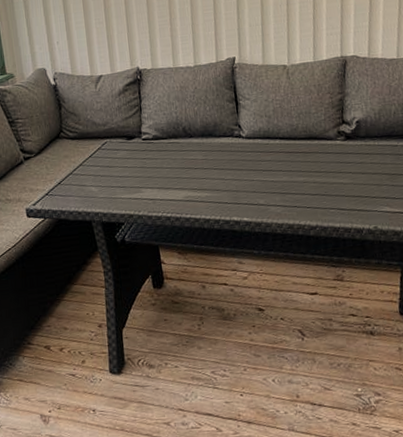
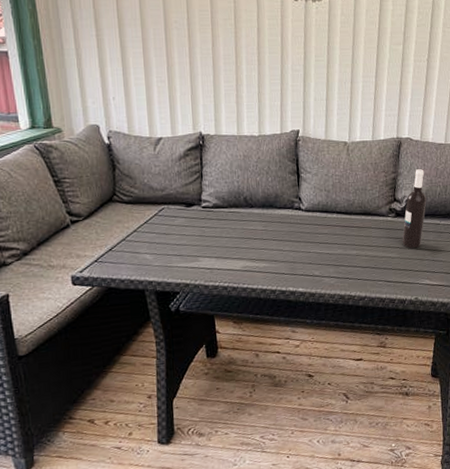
wine bottle: none [354,87,381,174] -> present [402,169,427,249]

